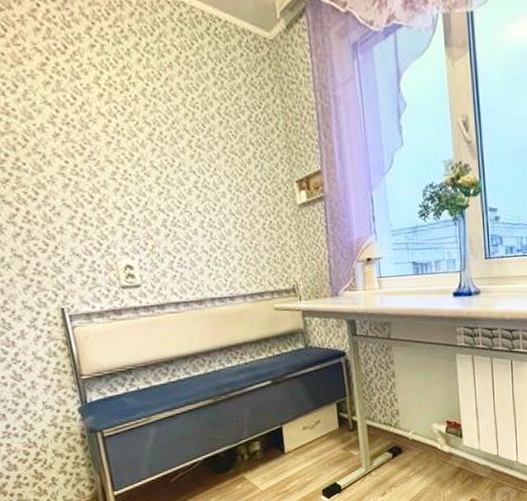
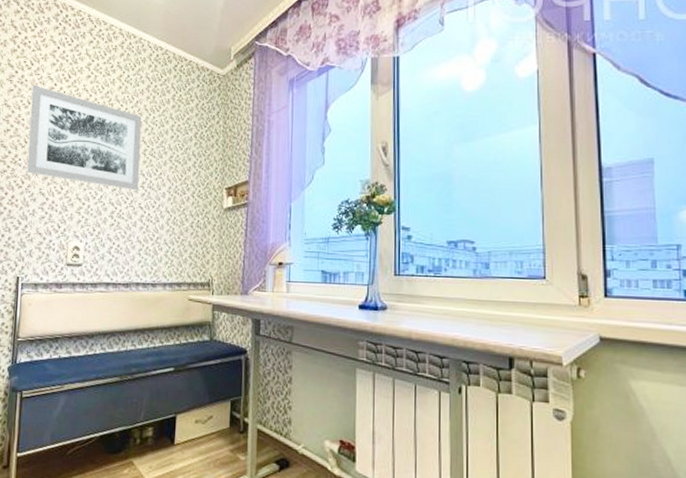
wall art: none [14,59,191,193] -> present [27,84,142,191]

